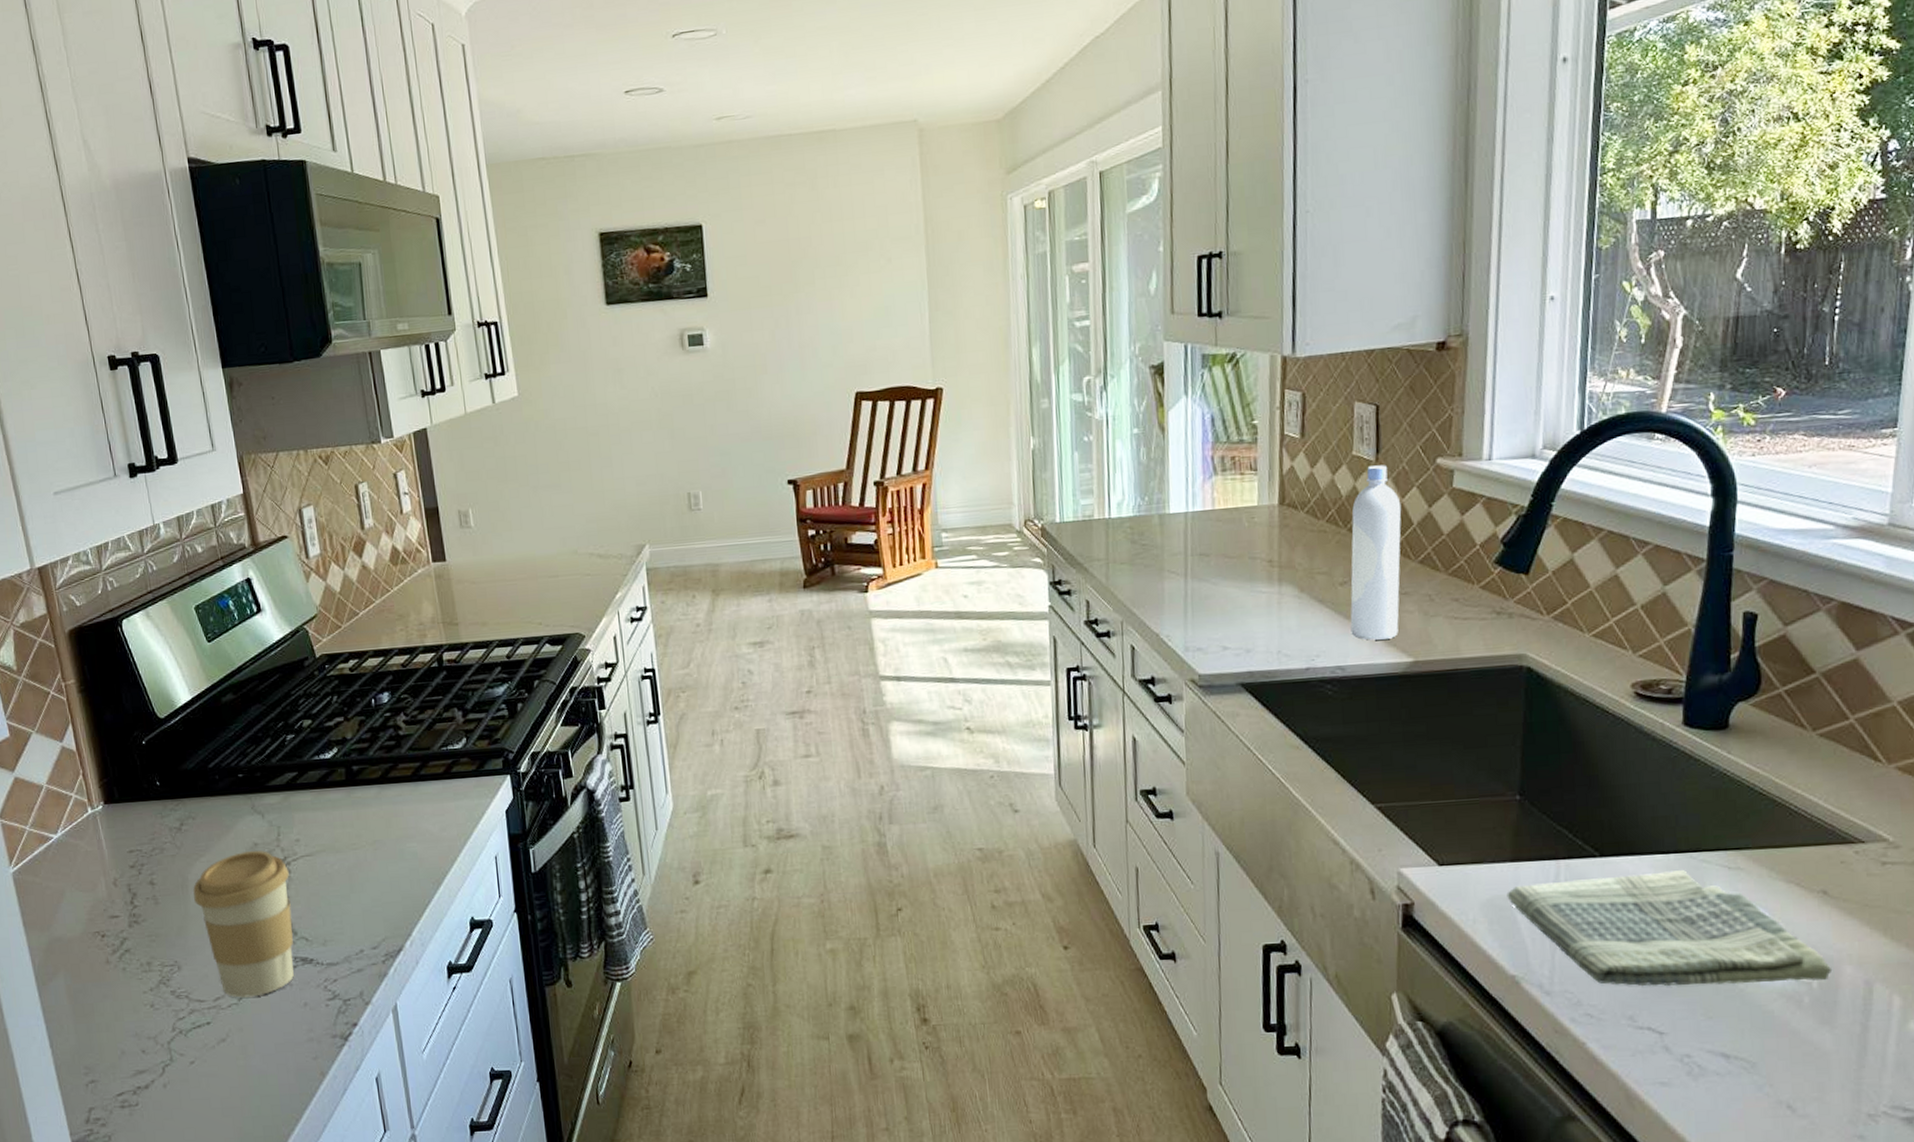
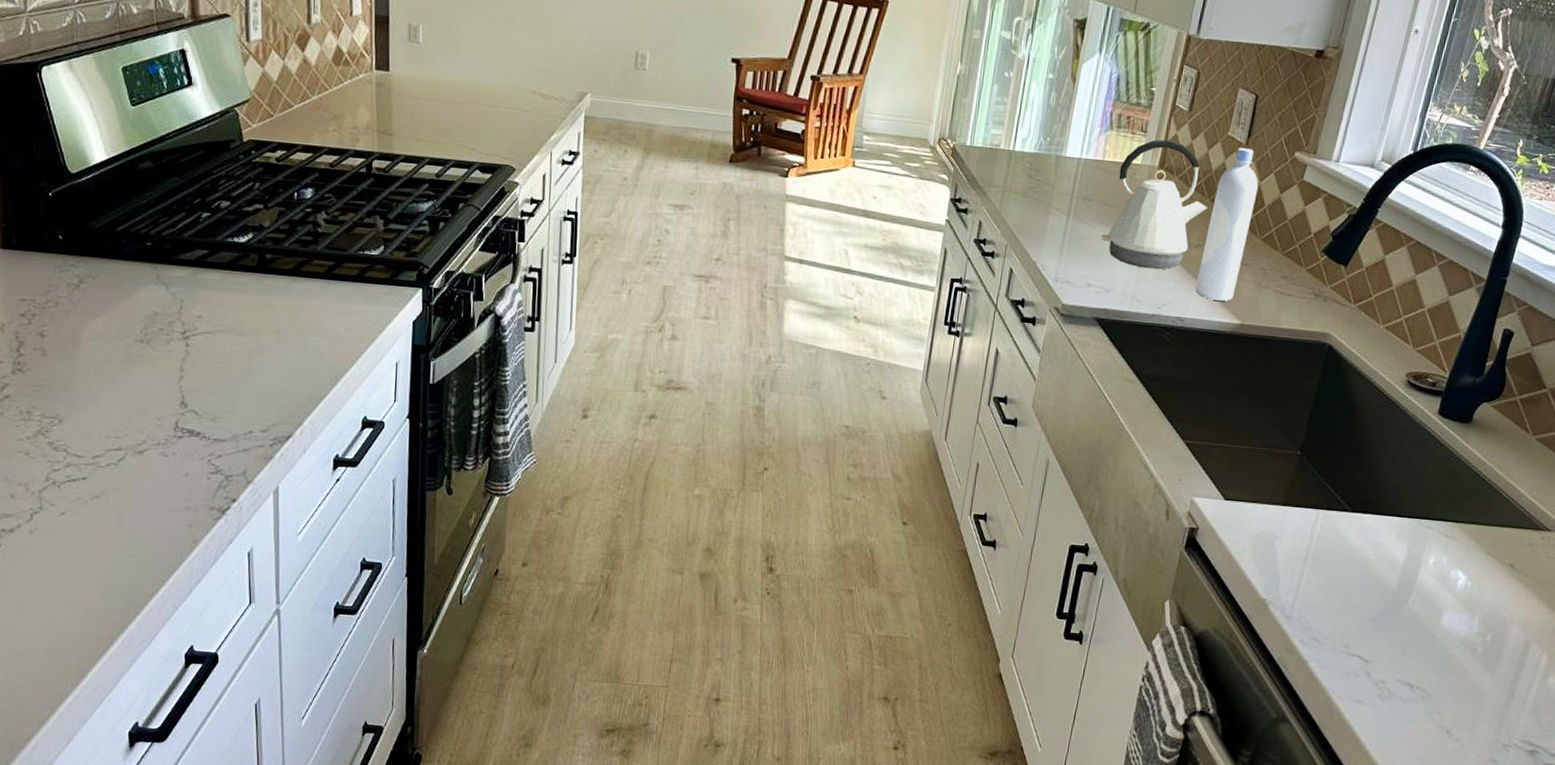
coffee cup: present [192,850,294,998] -> none [83,319,187,460]
kettle: none [1228,473,1346,619] -> present [1101,139,1207,270]
dish towel: present [1506,870,1833,987] -> none [1272,526,1504,635]

